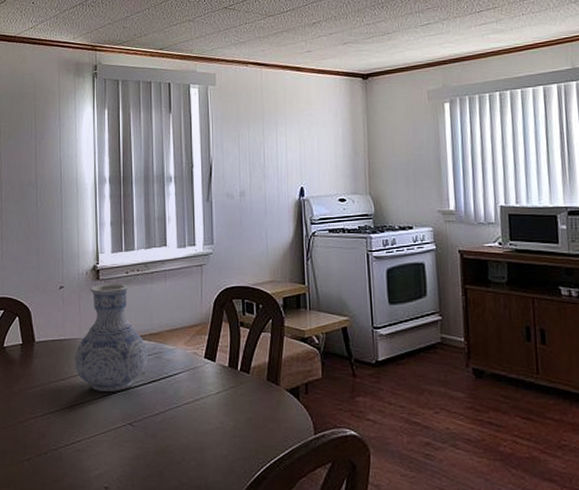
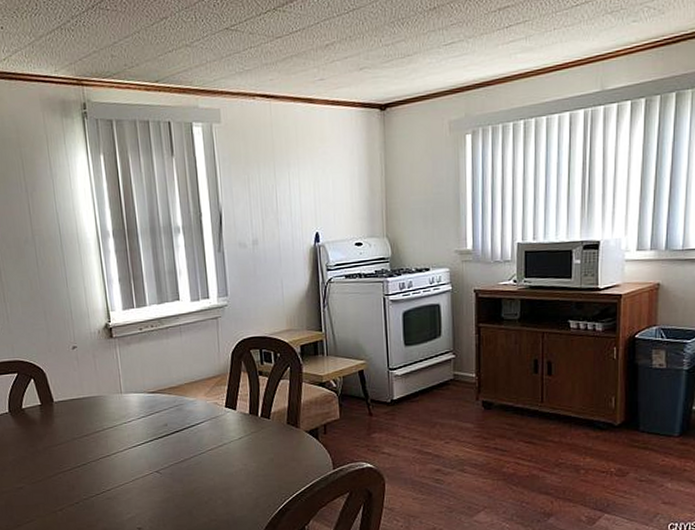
vase: present [75,282,147,391] -> none [95,339,169,444]

